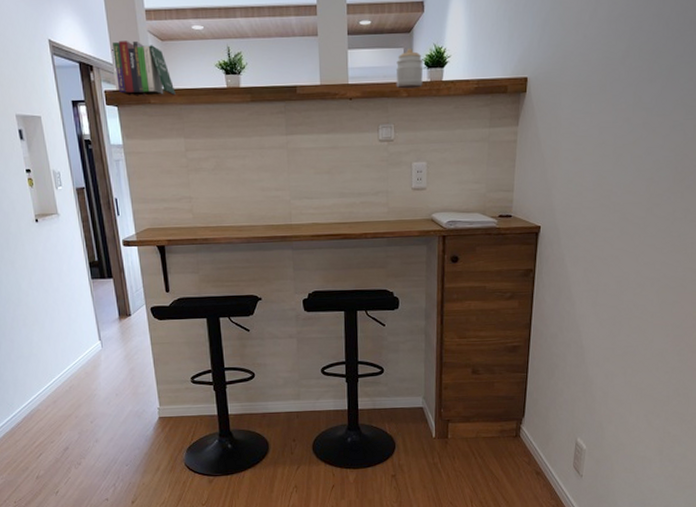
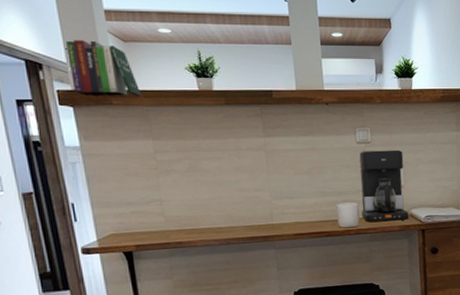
mug: none [354,204,378,231] -> present [336,202,360,228]
coffee maker: none [380,148,430,227] -> present [359,150,409,223]
jar: present [396,47,424,89] -> none [369,59,395,96]

